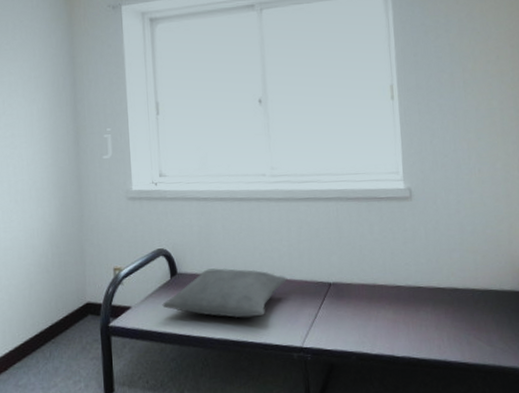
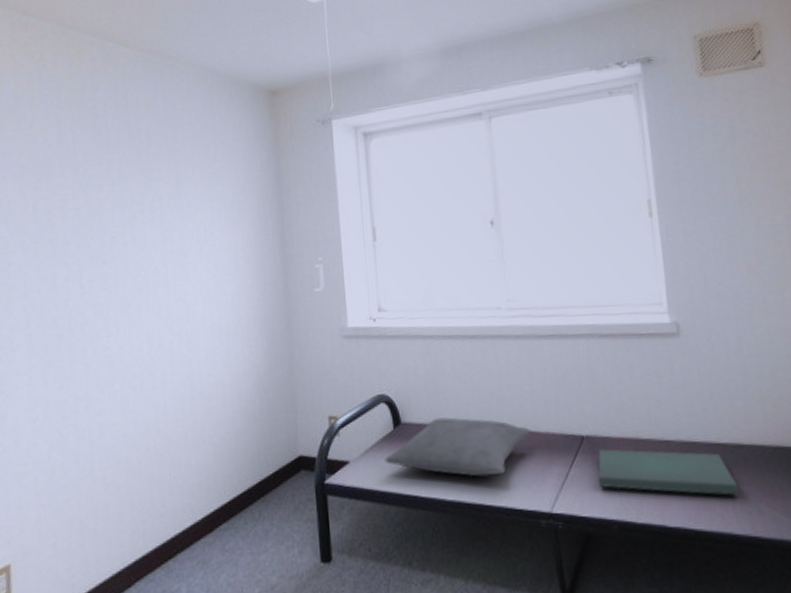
cushion: none [341,293,453,330] -> present [598,449,739,495]

